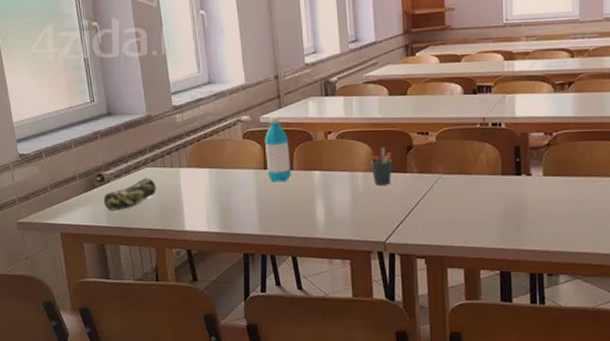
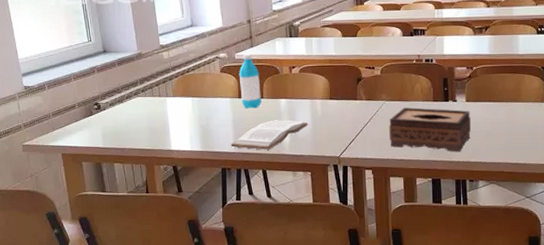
pencil case: present [103,178,156,212] -> none [100,106,146,135]
book: none [255,196,347,232] -> present [231,120,308,150]
pen holder: present [369,146,392,185] -> none [326,78,345,110]
tissue box: none [446,182,550,239] -> present [389,107,471,152]

